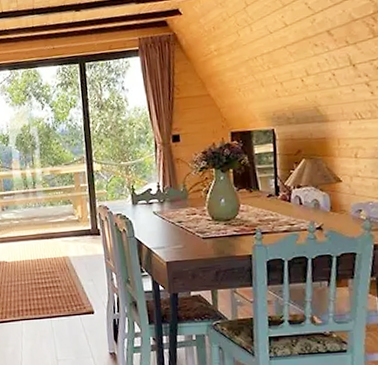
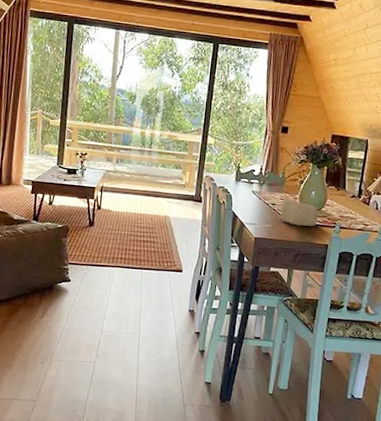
decorative bowl: none [188,212,235,241] -> present [280,198,319,227]

